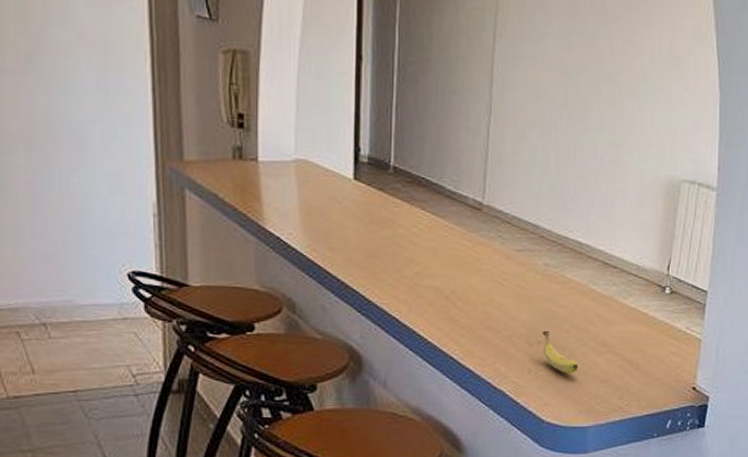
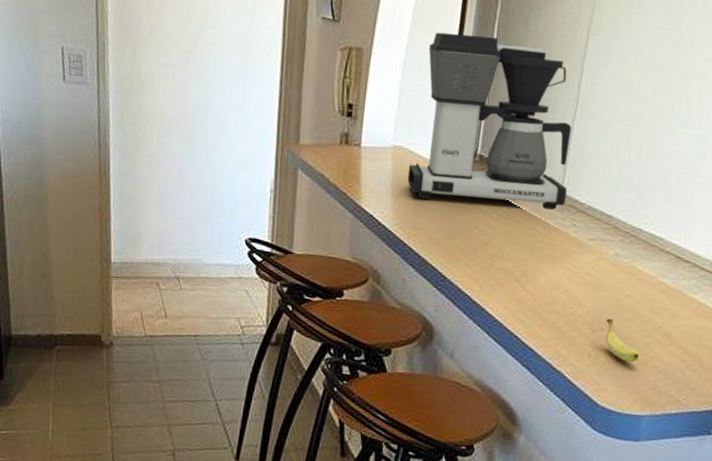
coffee maker: none [315,33,489,222] -> present [407,32,572,210]

